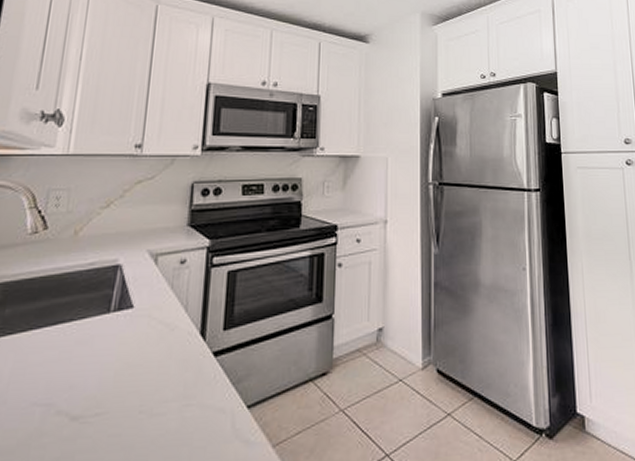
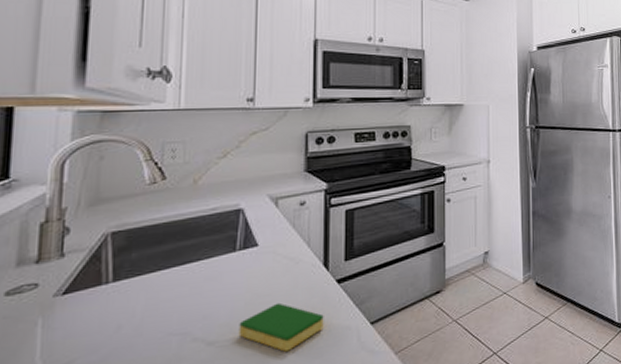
dish sponge: none [104,375,197,434] -> present [238,302,324,352]

